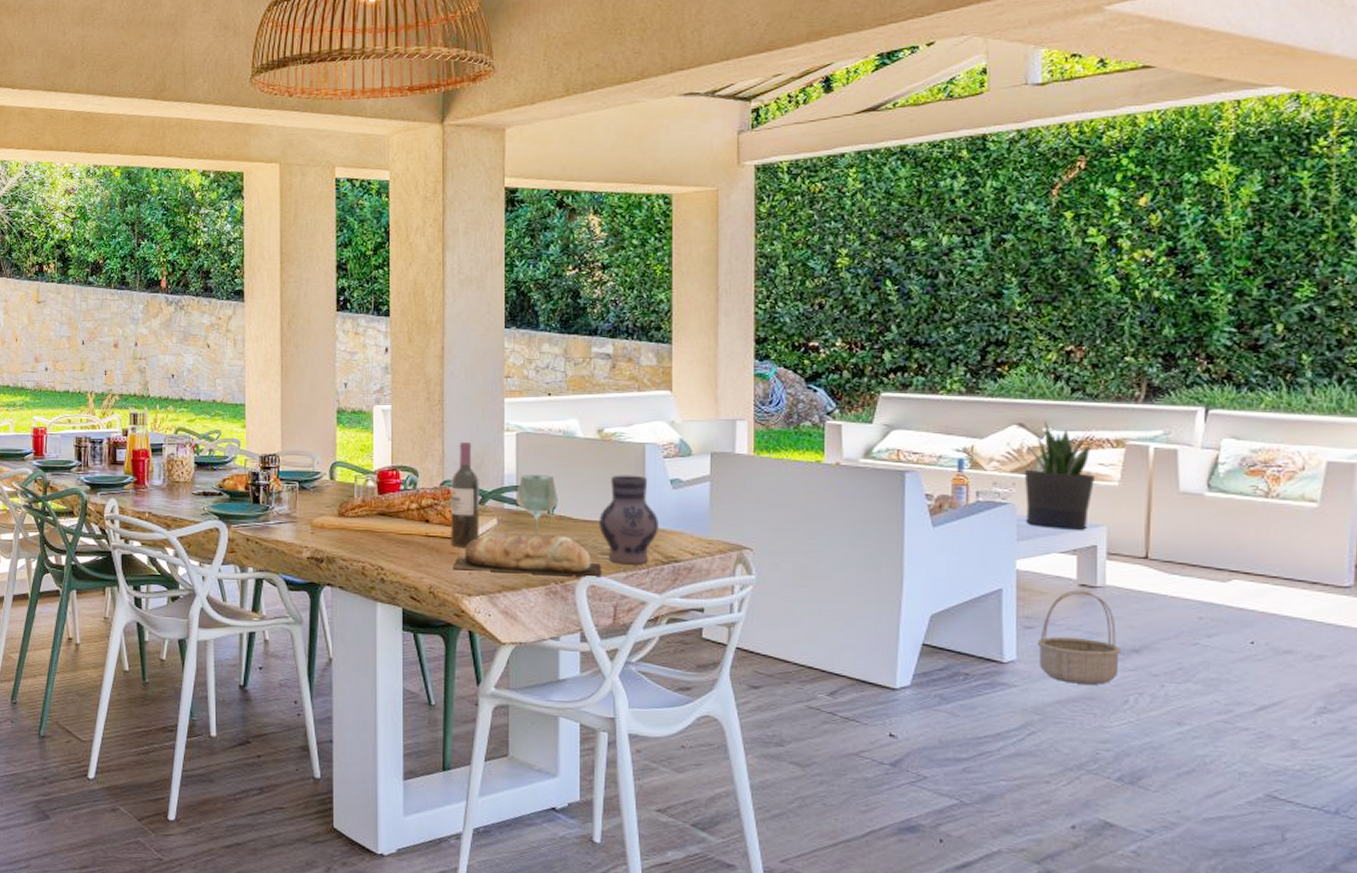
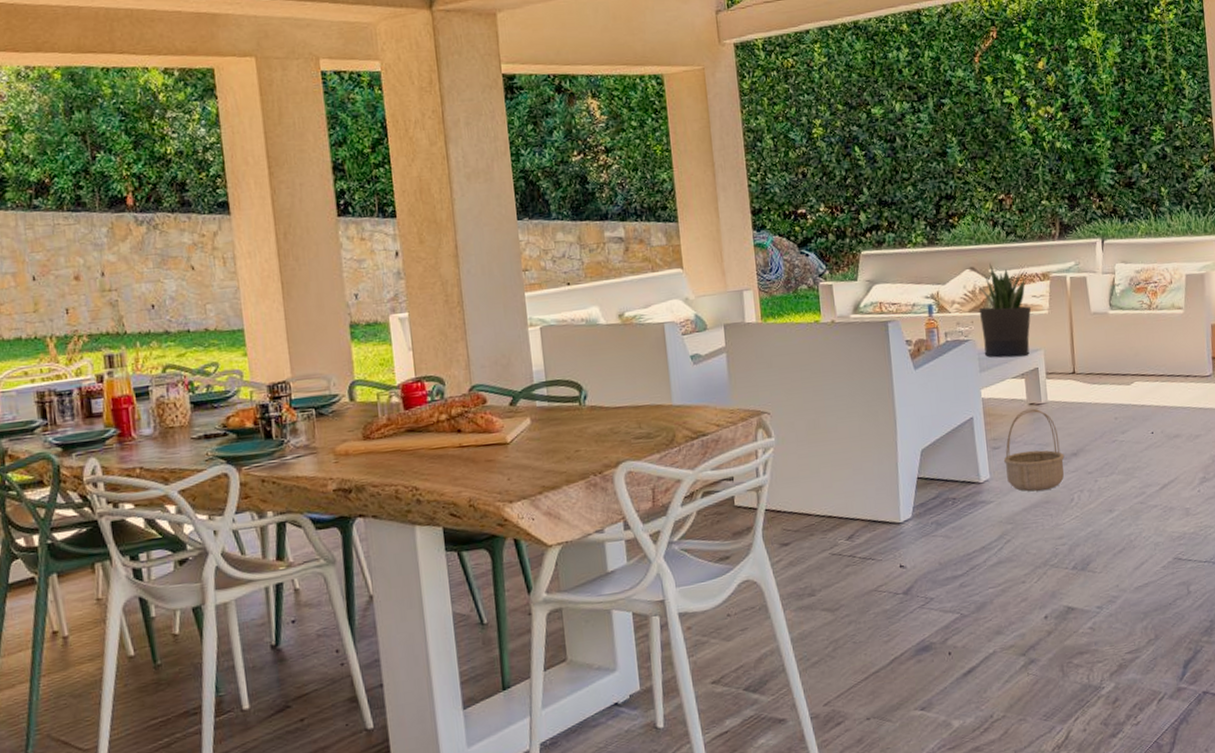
wine bottle: present [451,442,479,547] -> none [479,342,514,454]
bread loaf: present [452,534,602,579] -> none [490,426,638,477]
wine glass: present [516,475,558,537] -> none [546,366,588,431]
pitcher: present [599,475,659,565] -> none [629,355,685,447]

